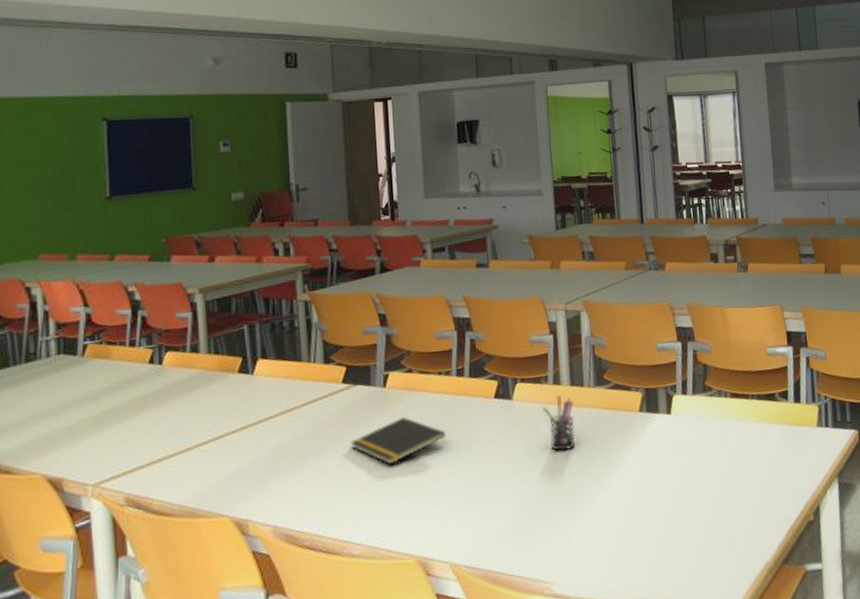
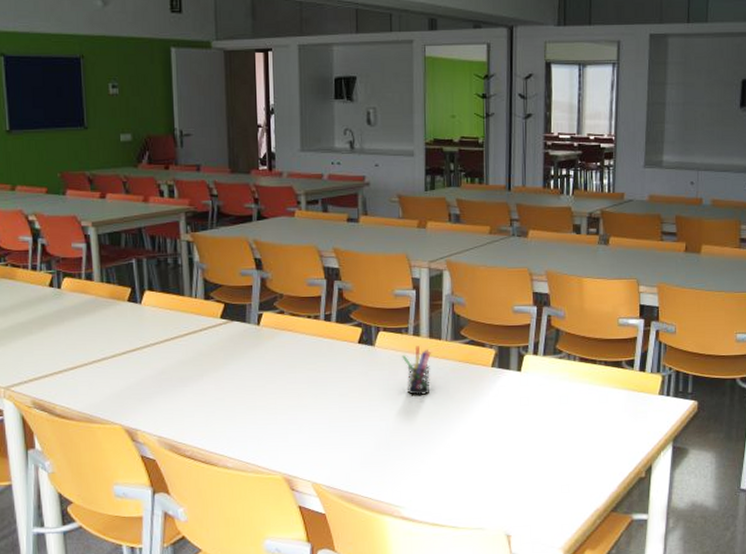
notepad: present [350,416,447,465] -> none [227,353,313,394]

